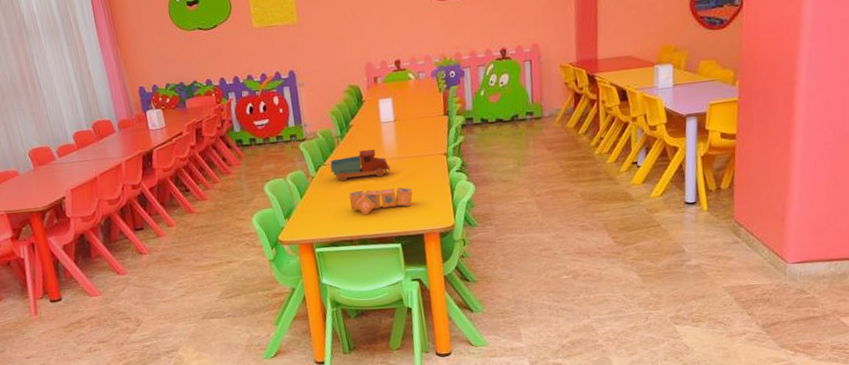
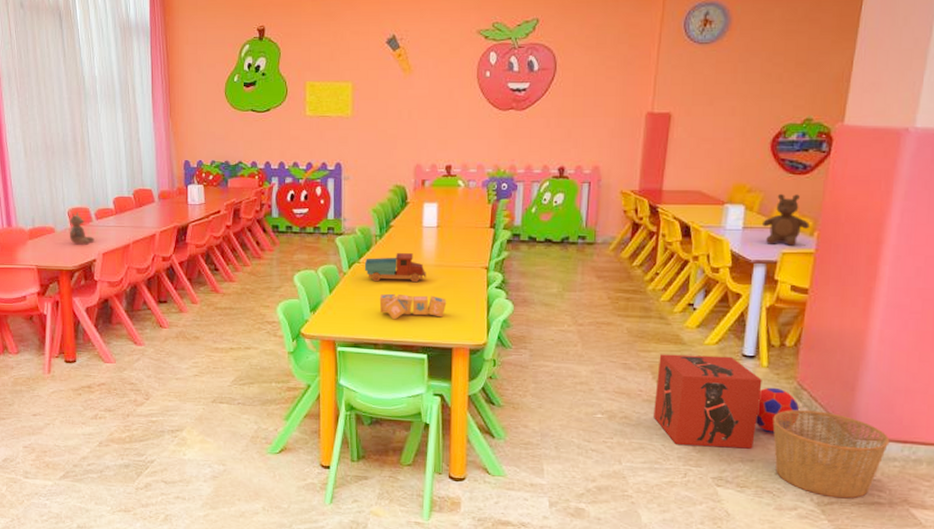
stuffed animal: none [32,151,61,184] -> present [69,211,95,245]
storage box: none [612,205,705,293] -> present [652,354,762,449]
teddy bear: none [689,48,731,98] -> present [761,194,810,246]
toy ball: none [702,228,740,269] -> present [754,387,800,432]
basket: none [717,243,818,319] -> present [772,410,890,499]

